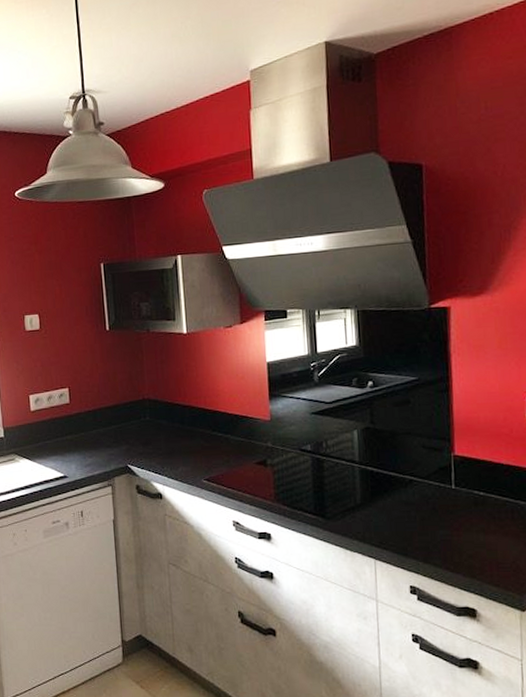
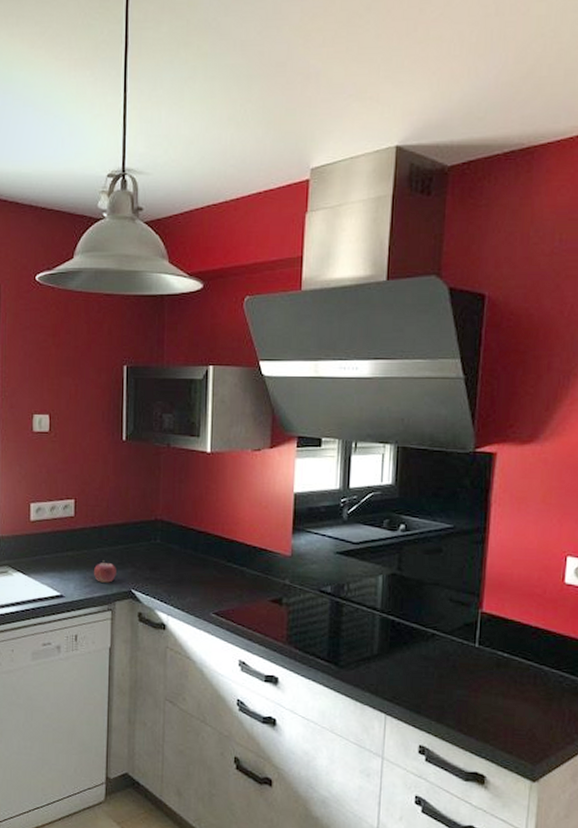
fruit: none [92,440,113,461] -> present [94,560,116,583]

